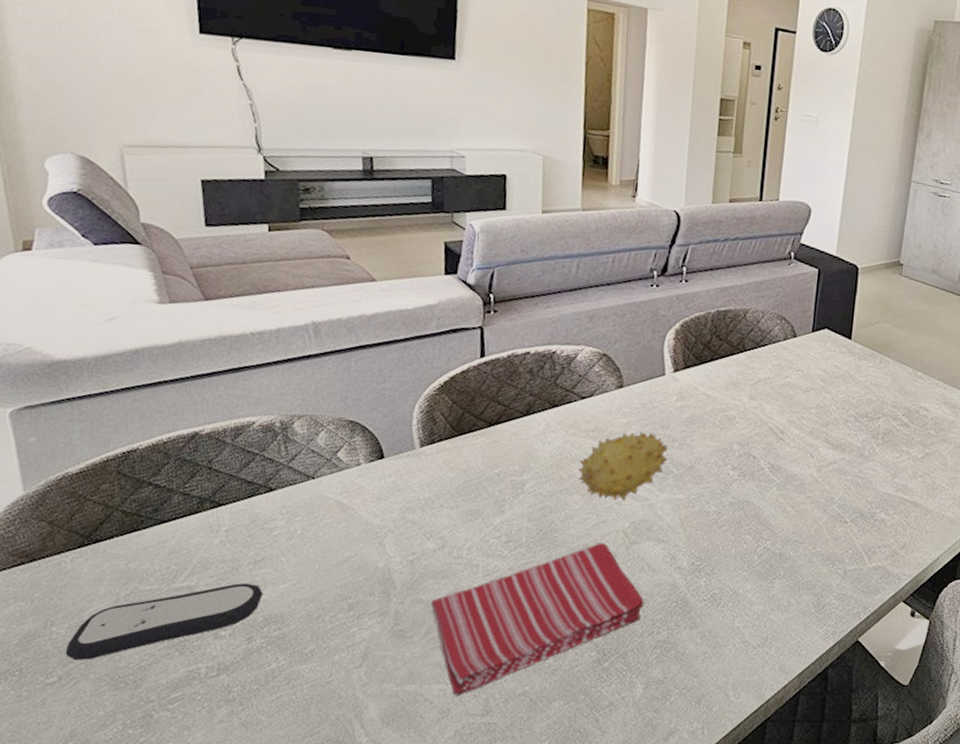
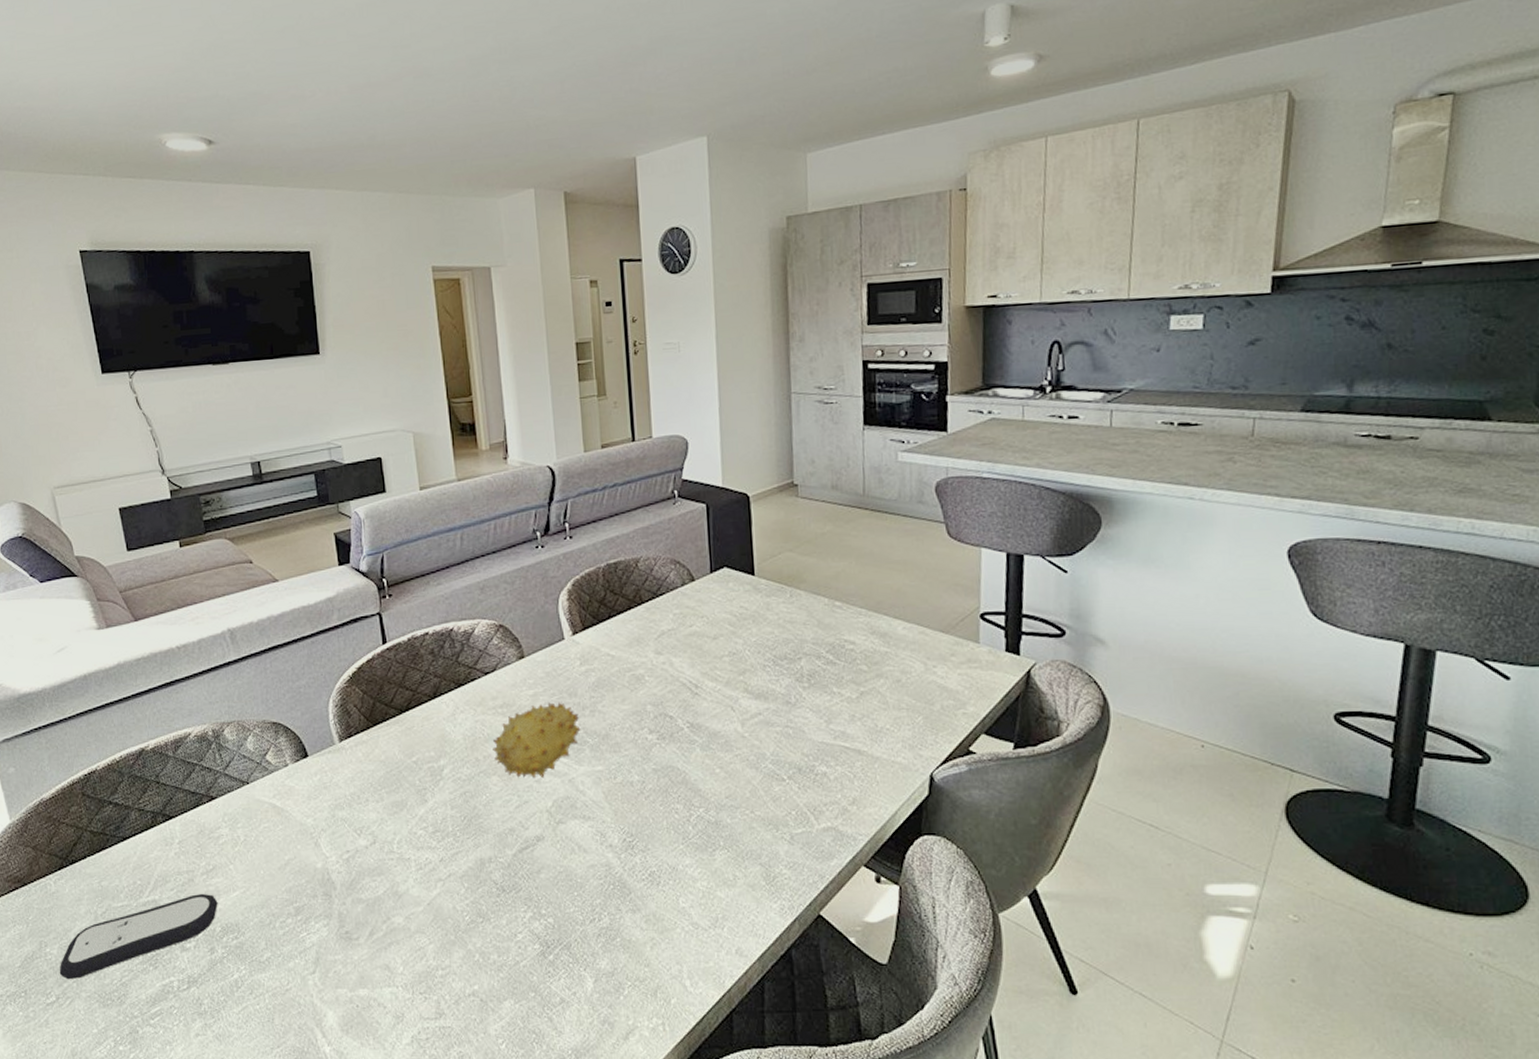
dish towel: present [430,543,644,696] -> none [370,825,581,999]

